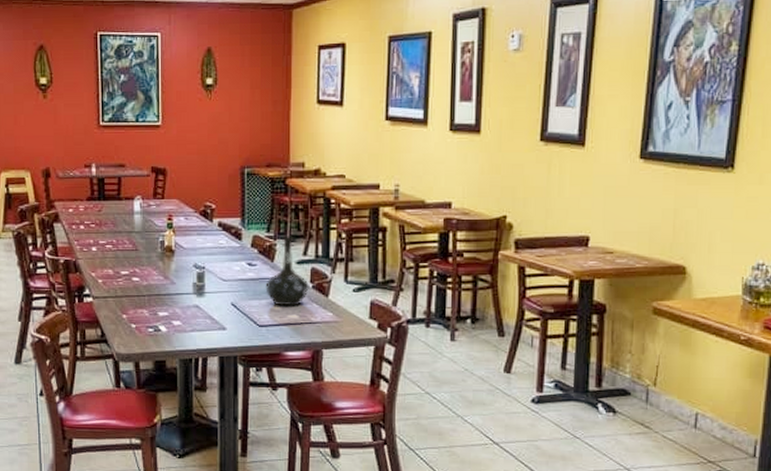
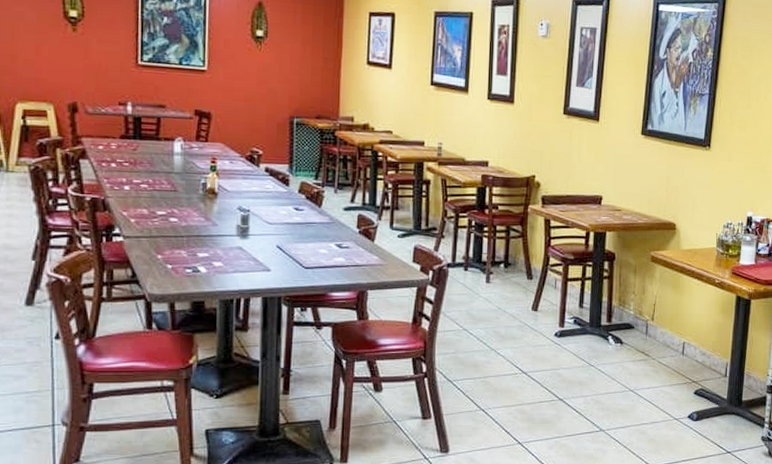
bottle: present [265,236,309,306] -> none [312,183,356,250]

